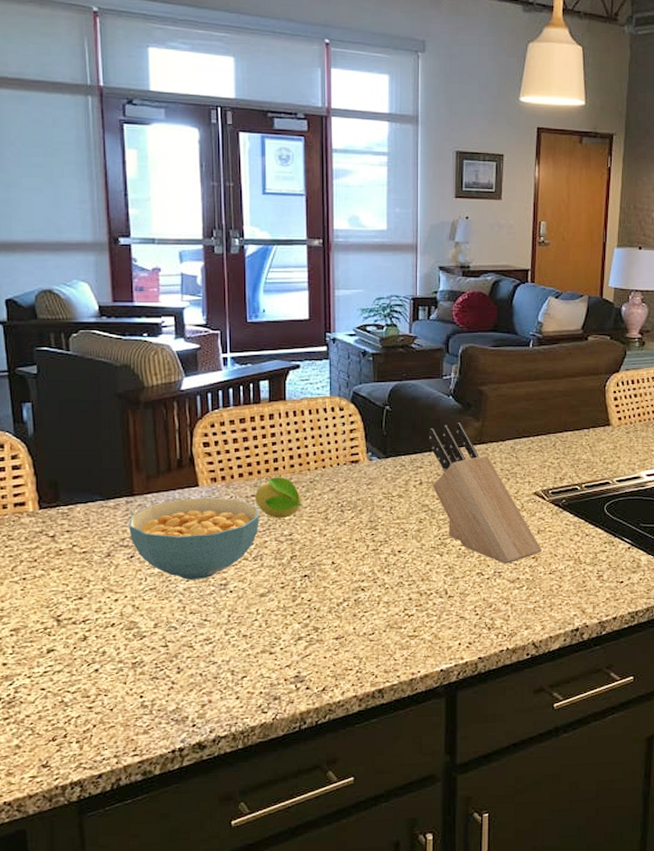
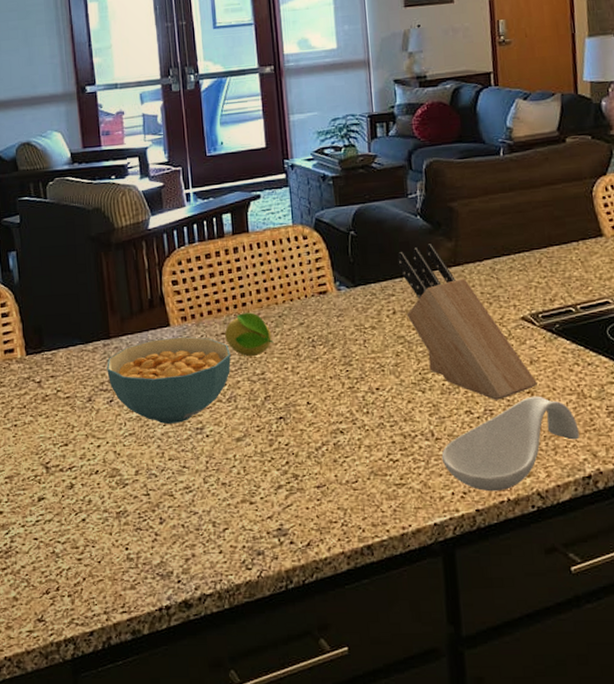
spoon rest: none [452,561,572,642] -> present [441,396,580,492]

